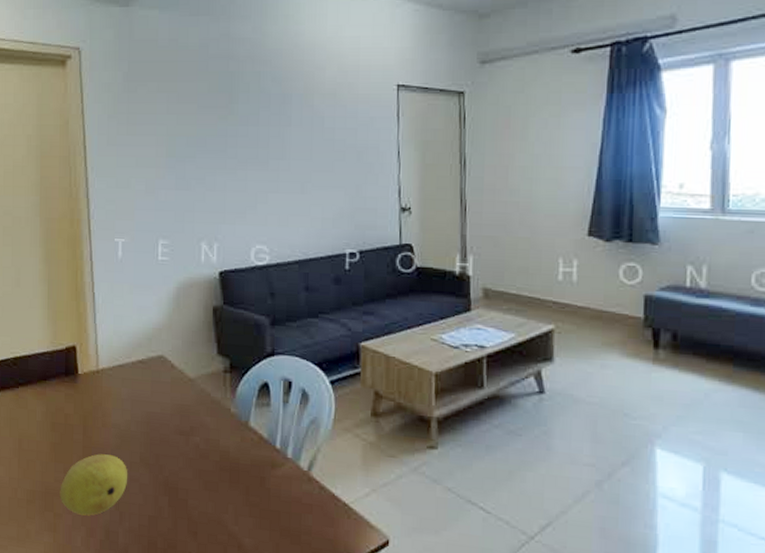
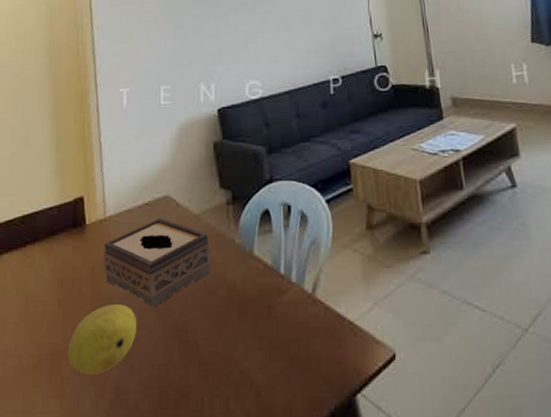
tissue box: none [95,376,205,463] -> present [103,217,211,308]

